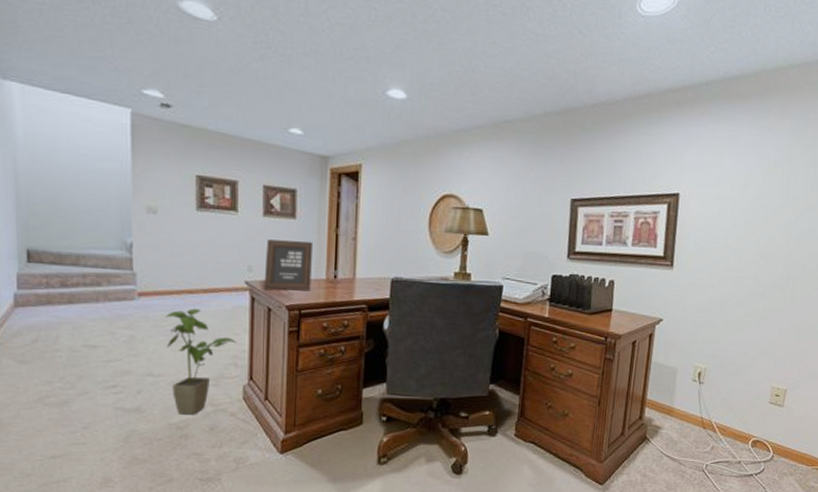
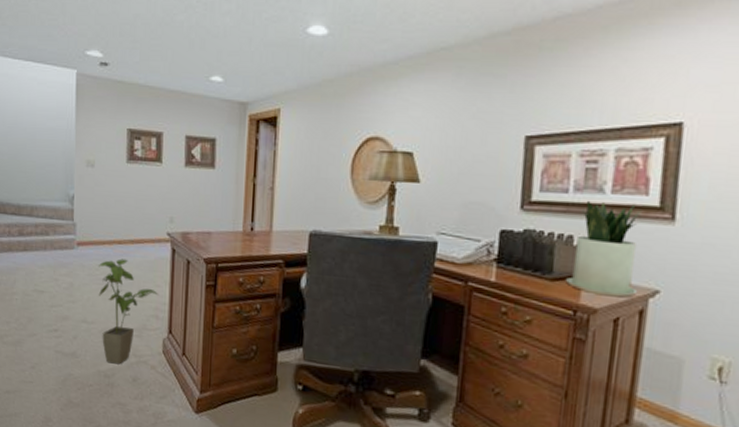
picture frame: present [264,239,314,291] -> none [184,190,231,244]
planter: none [599,251,652,325] -> present [565,200,642,298]

